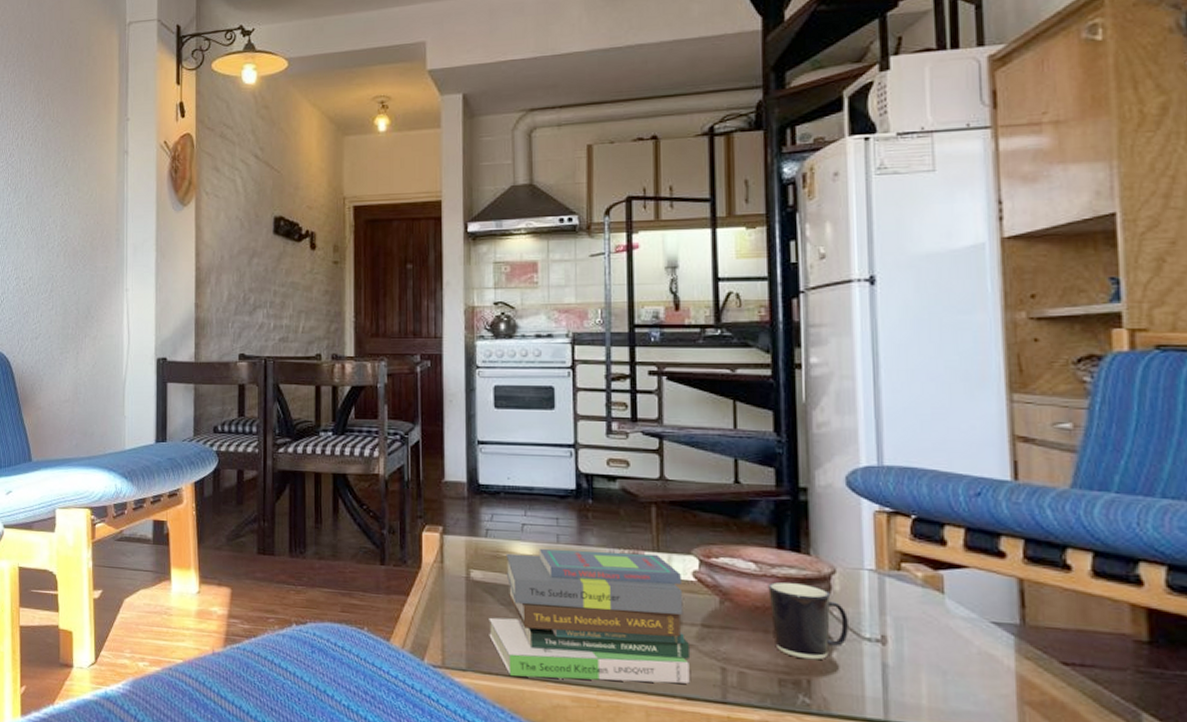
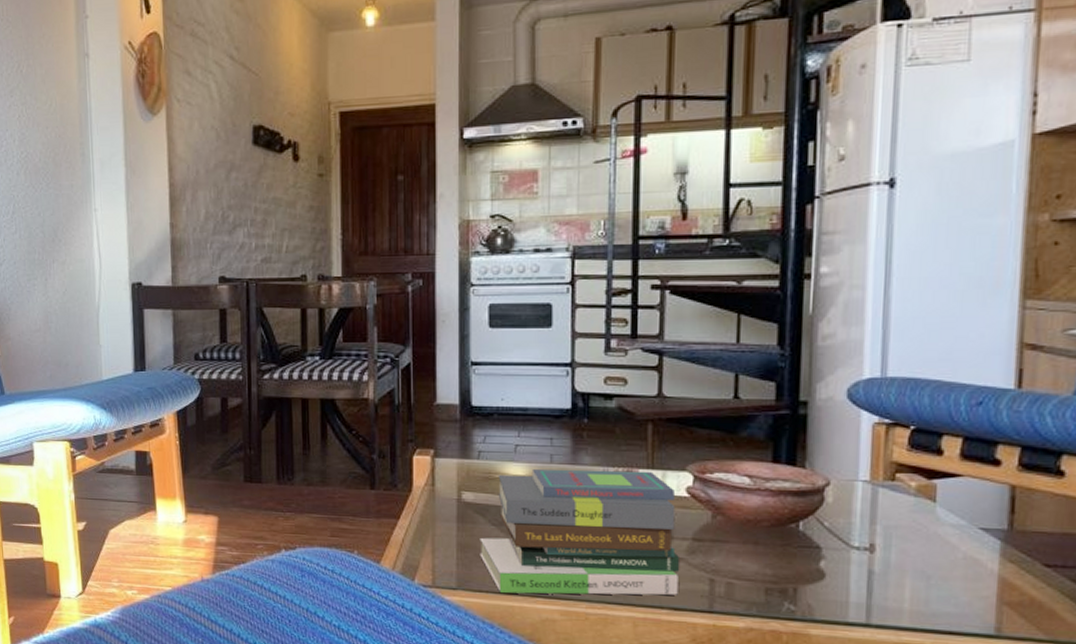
mug: present [768,581,848,661] -> none [761,494,838,570]

